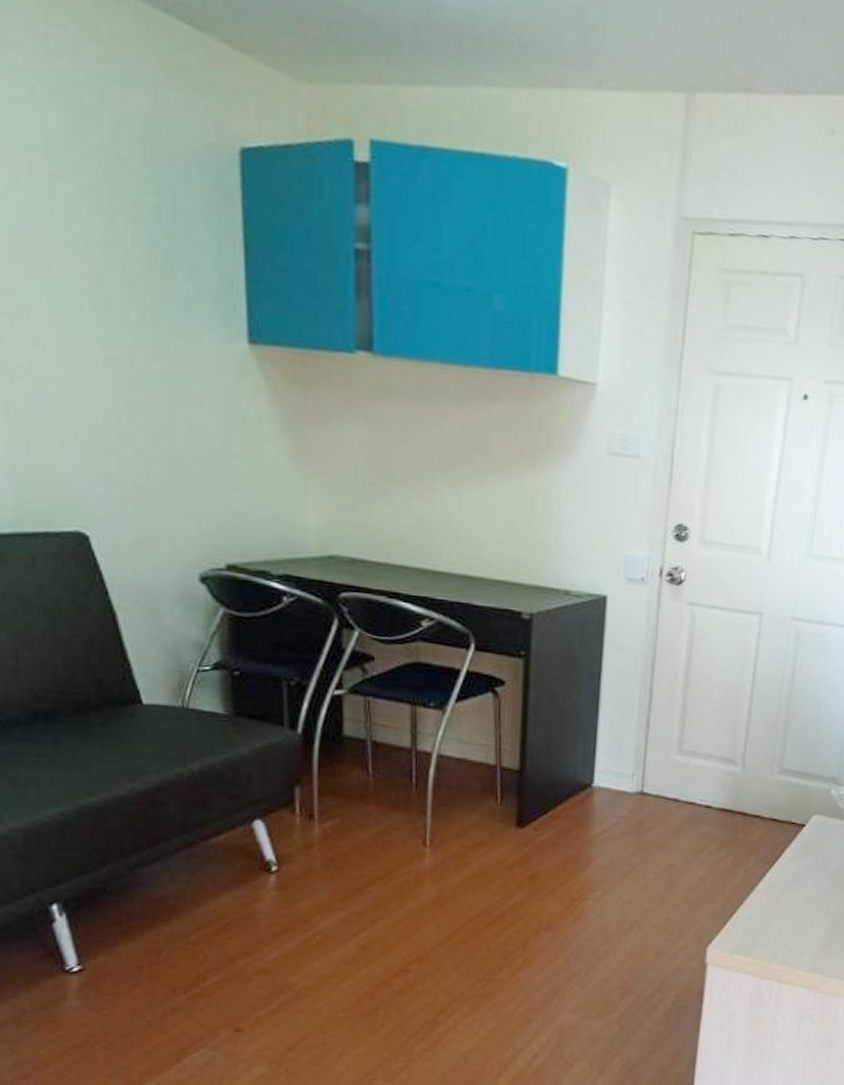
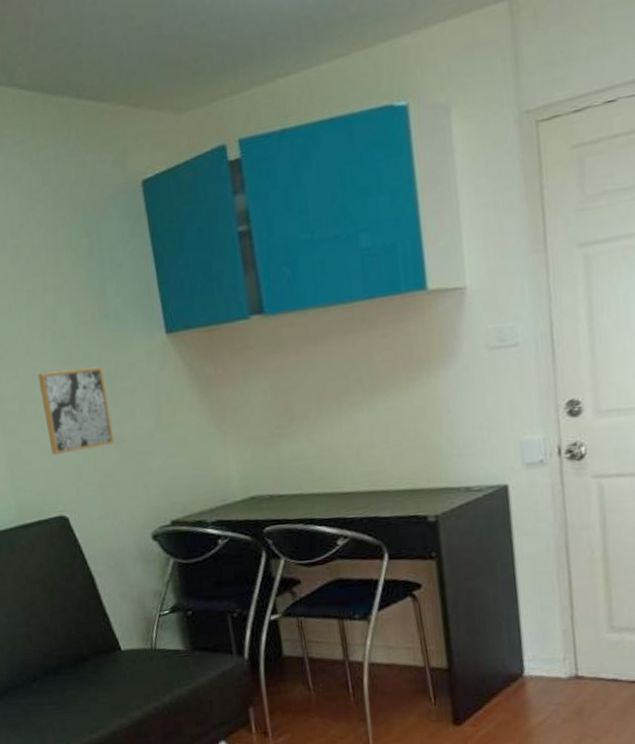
wall art: none [65,348,164,459] -> present [37,366,115,456]

